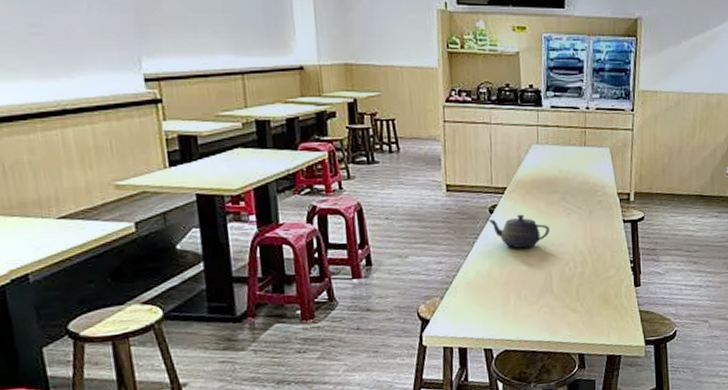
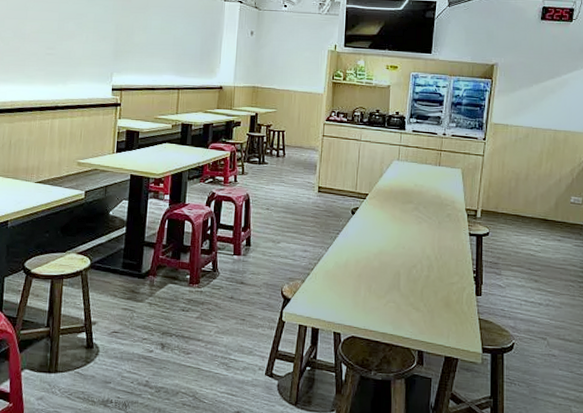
teapot: present [488,214,550,249] -> none [350,218,402,248]

